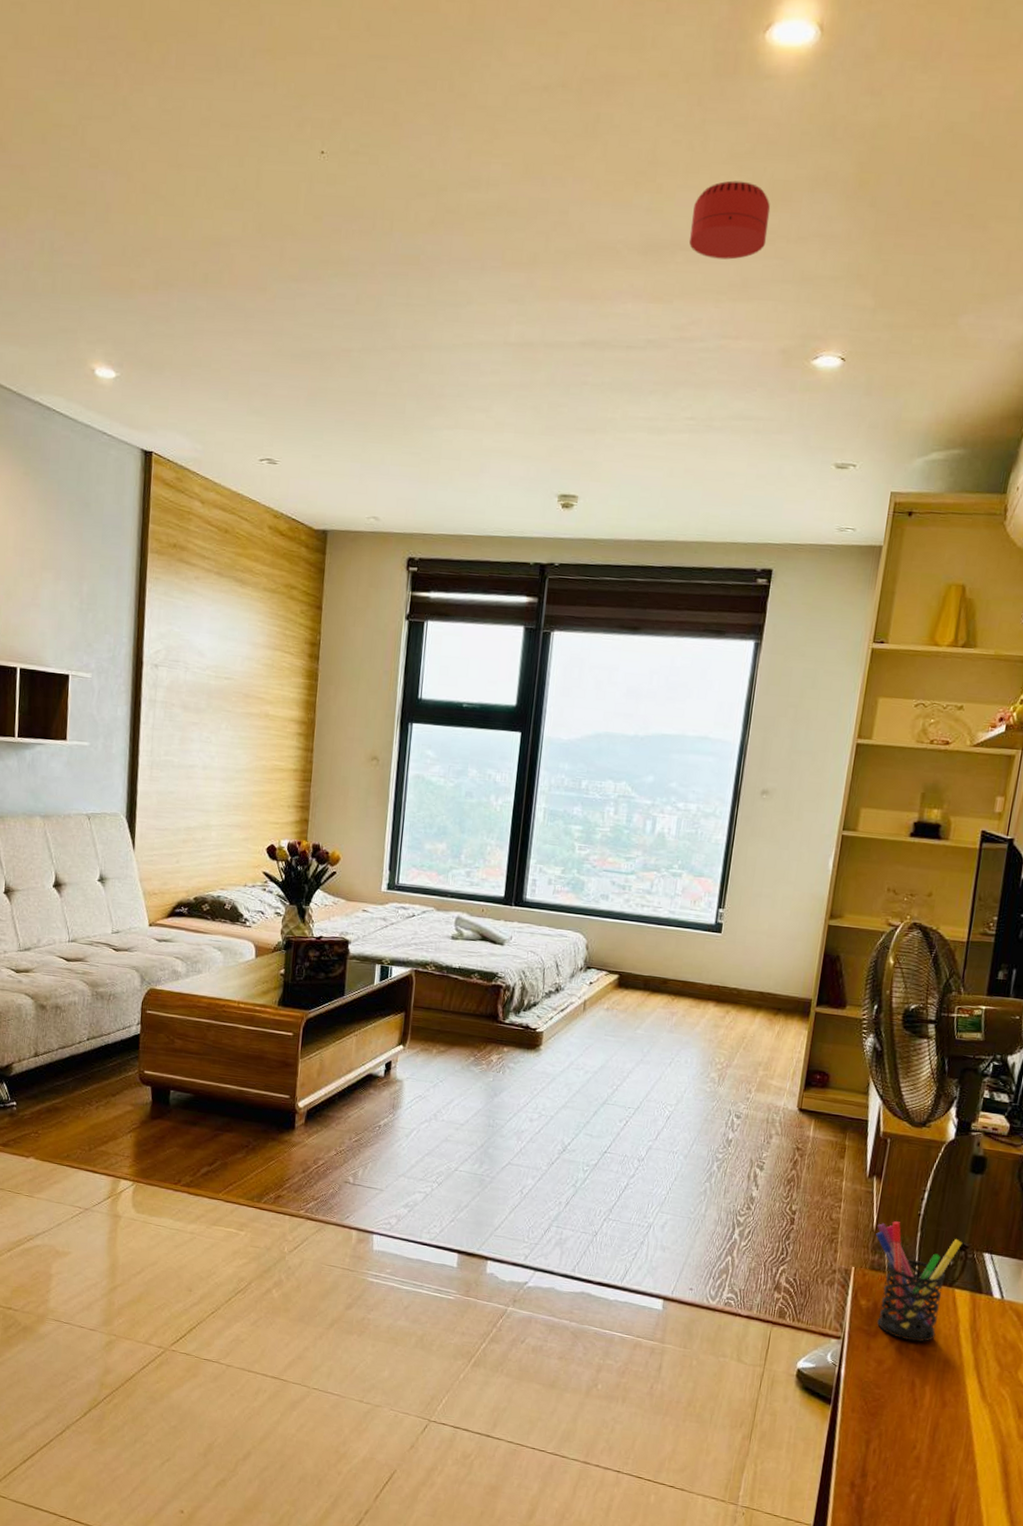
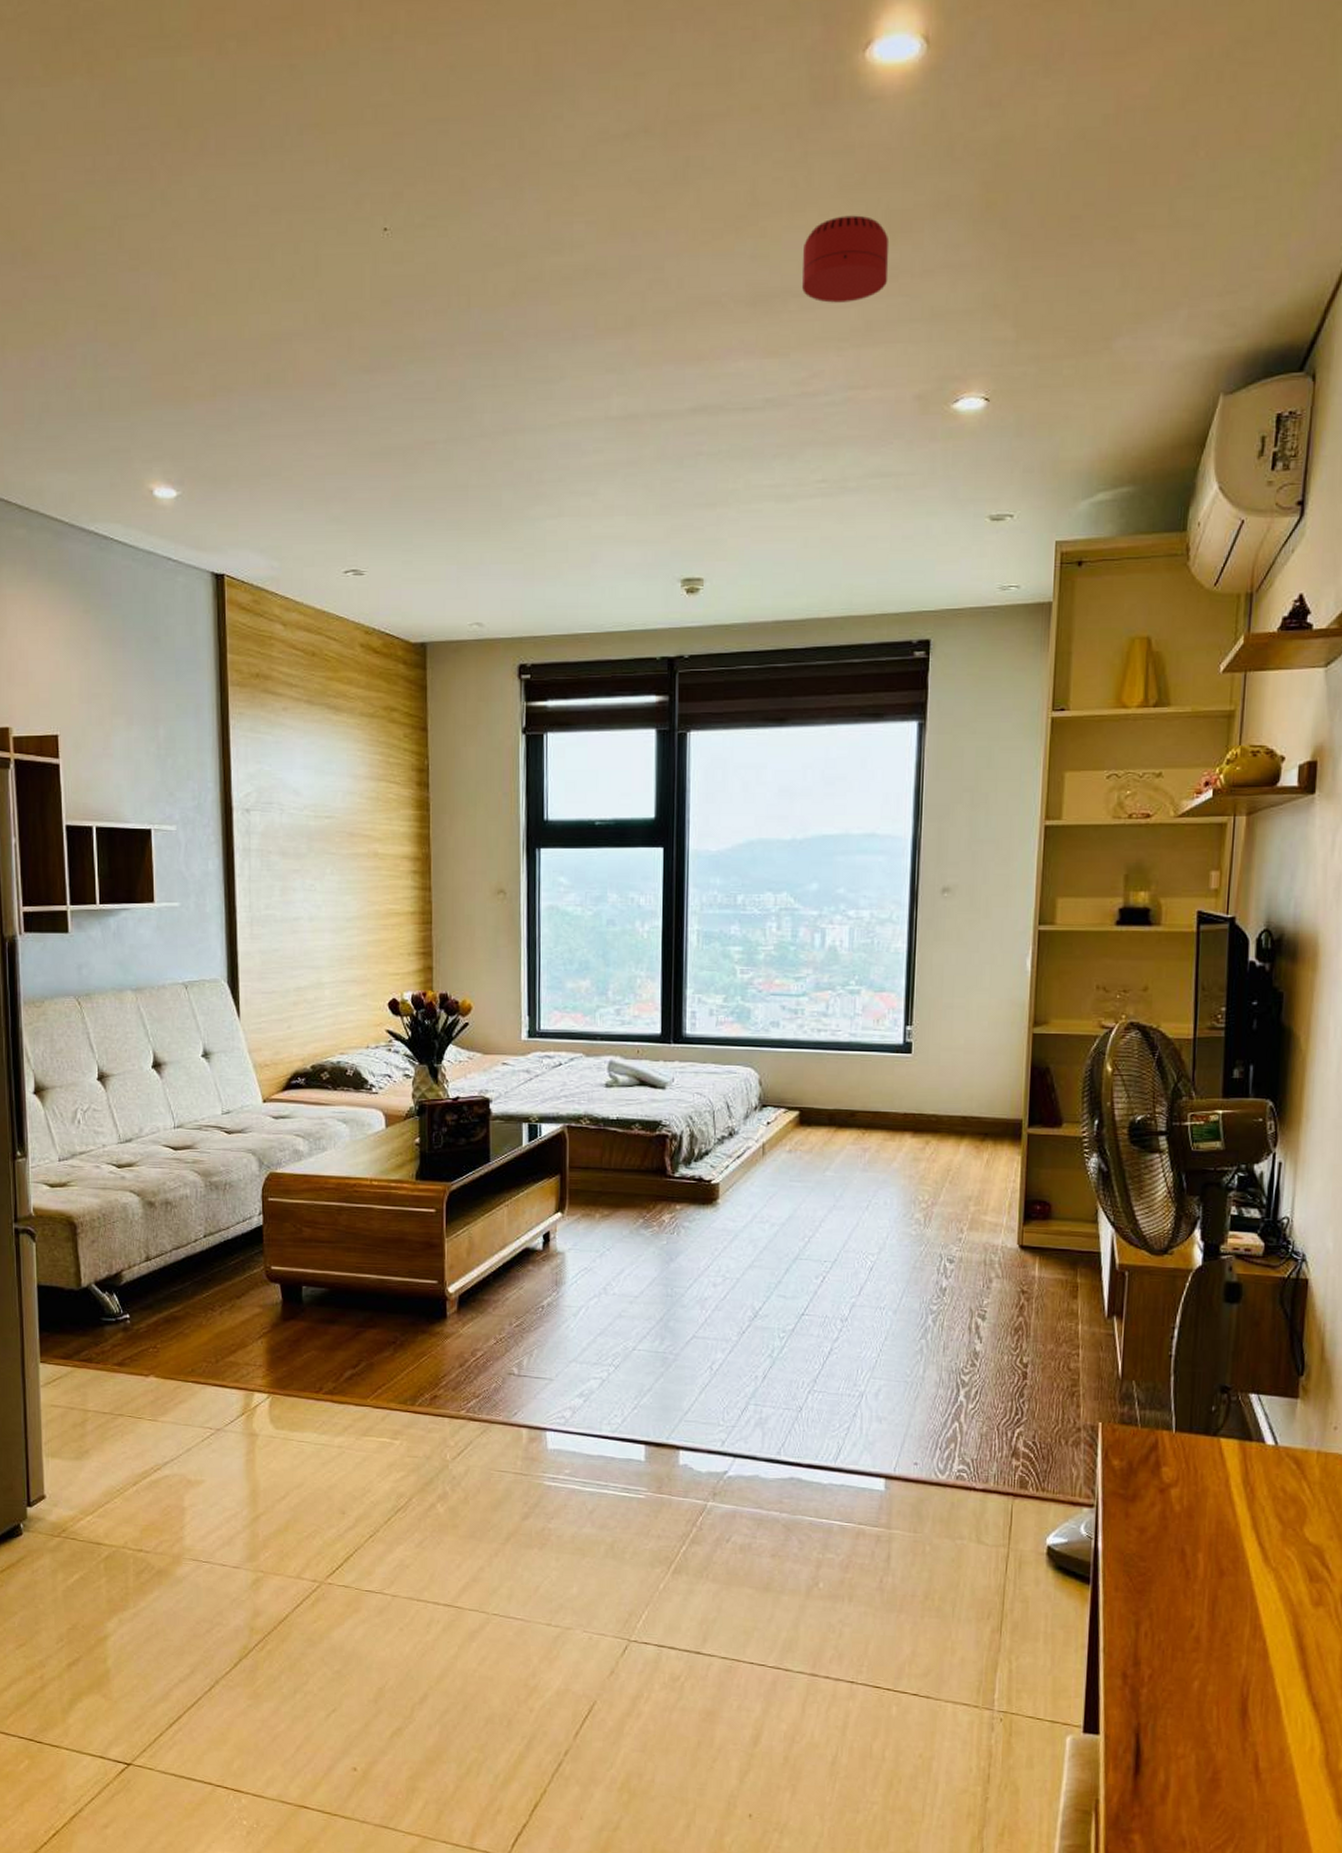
pen holder: present [876,1221,963,1342] -> none [1122,1366,1224,1503]

